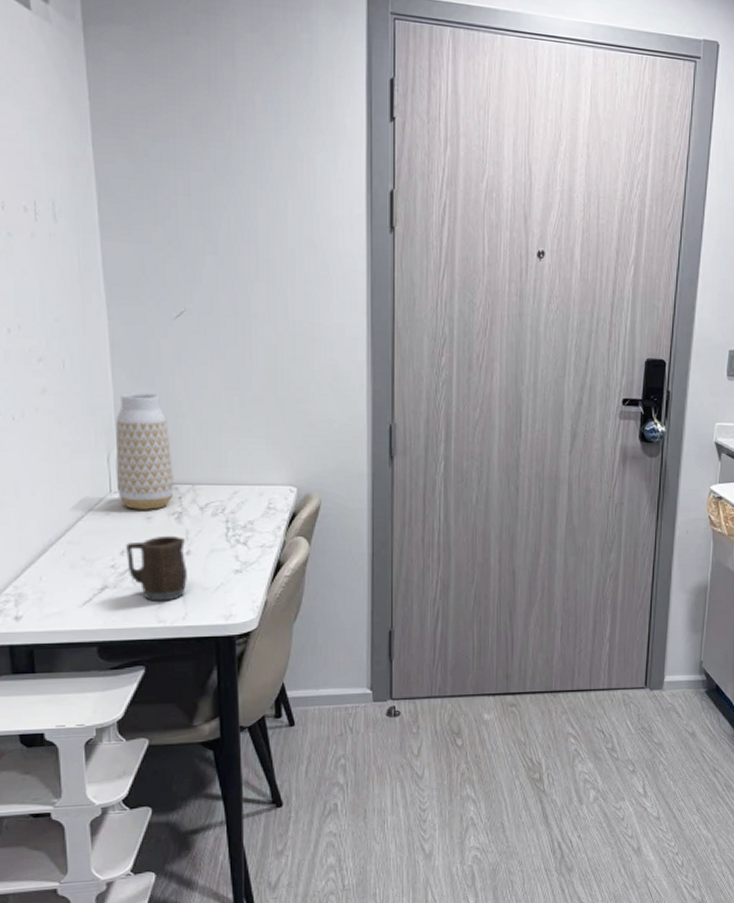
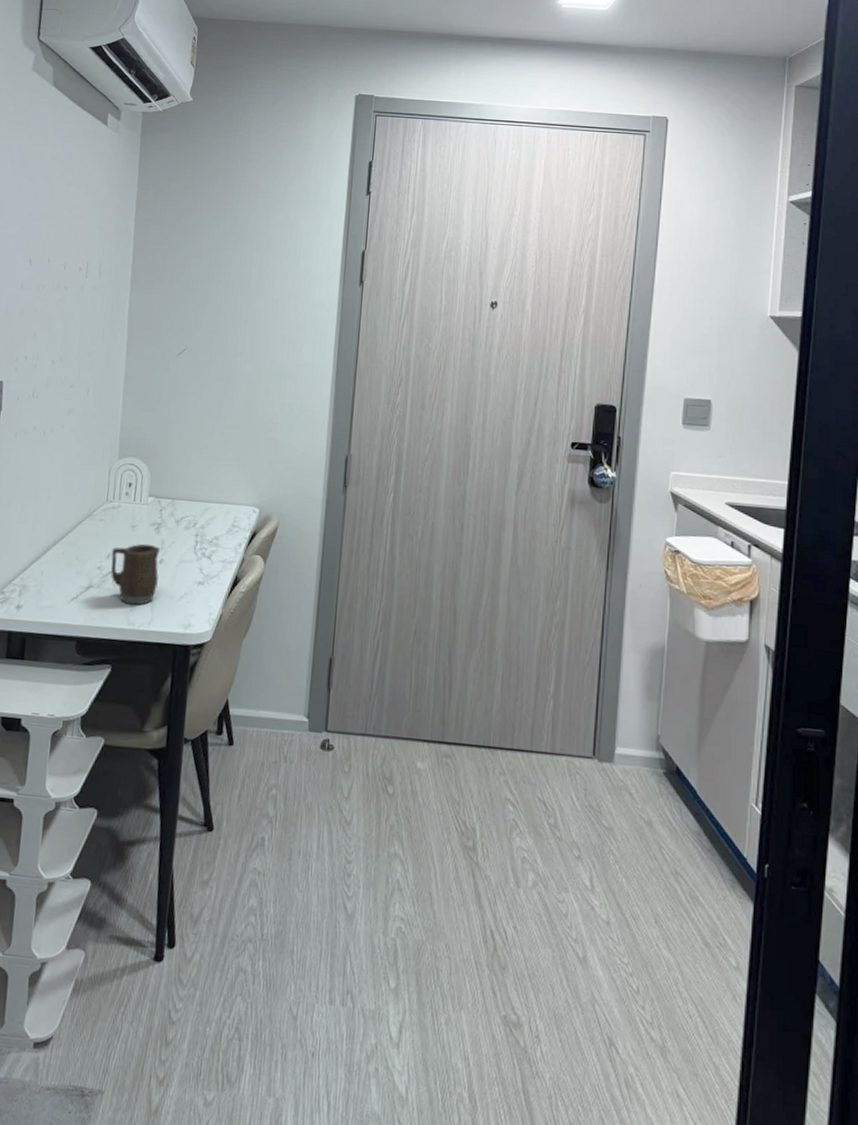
vase: present [115,393,174,510] -> none [112,416,160,520]

